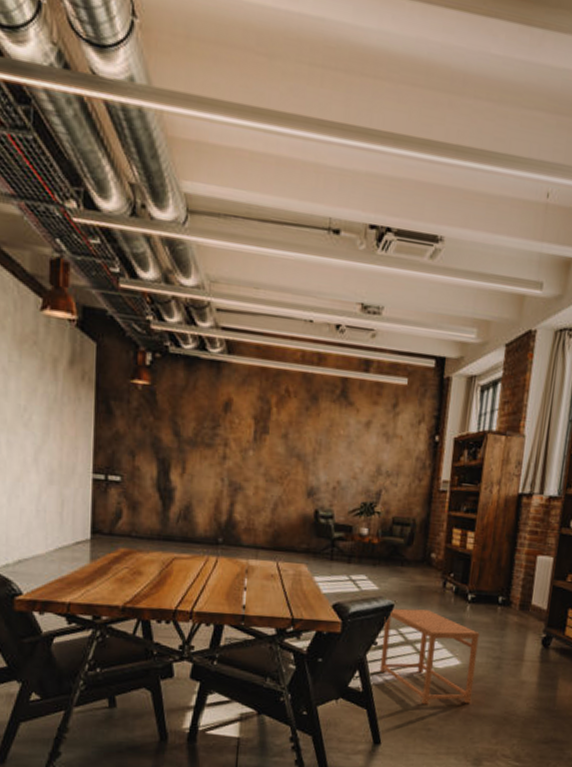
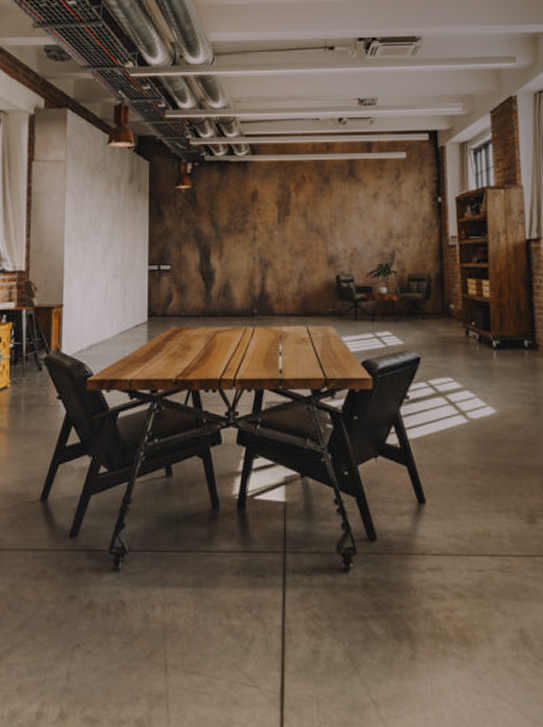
side table: present [379,608,480,705] -> none [413,360,514,458]

